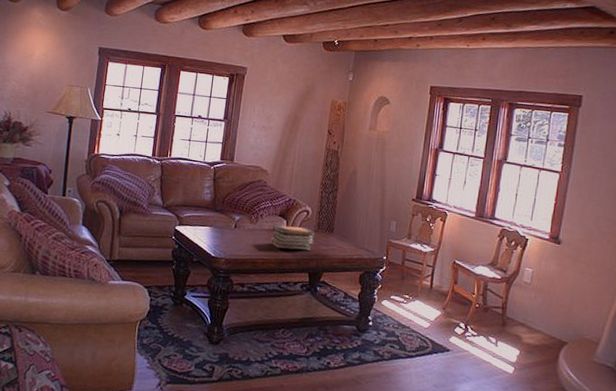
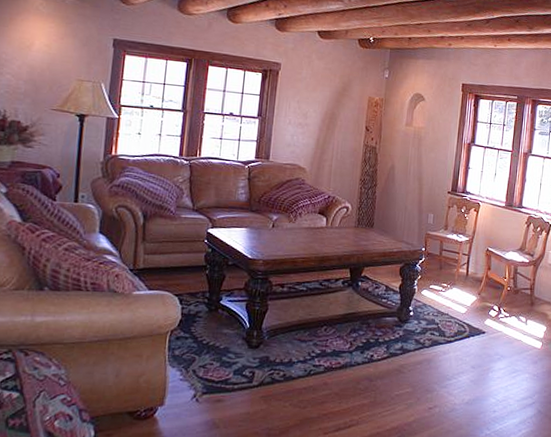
book stack: present [271,225,316,251] -> none [311,223,356,247]

